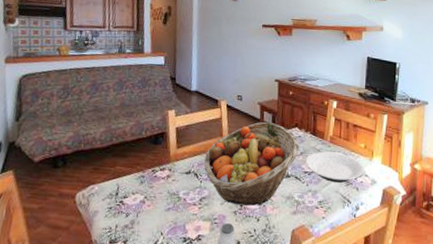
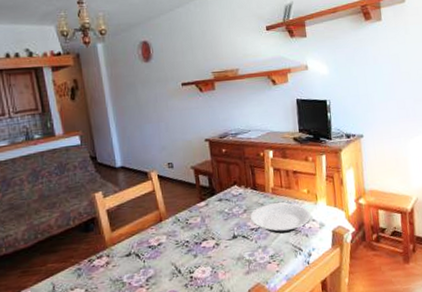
fruit basket: present [203,121,300,206] -> none [143,185,243,278]

